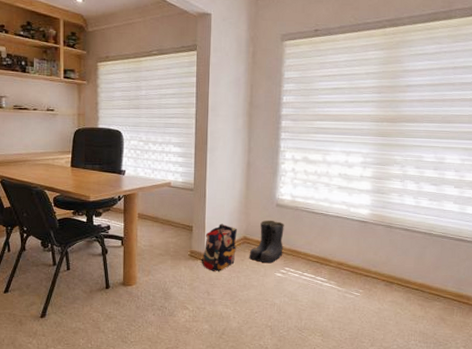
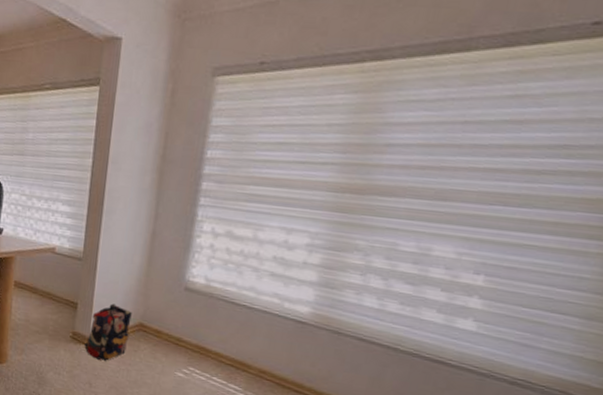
boots: present [249,220,284,264] -> none [144,305,193,360]

